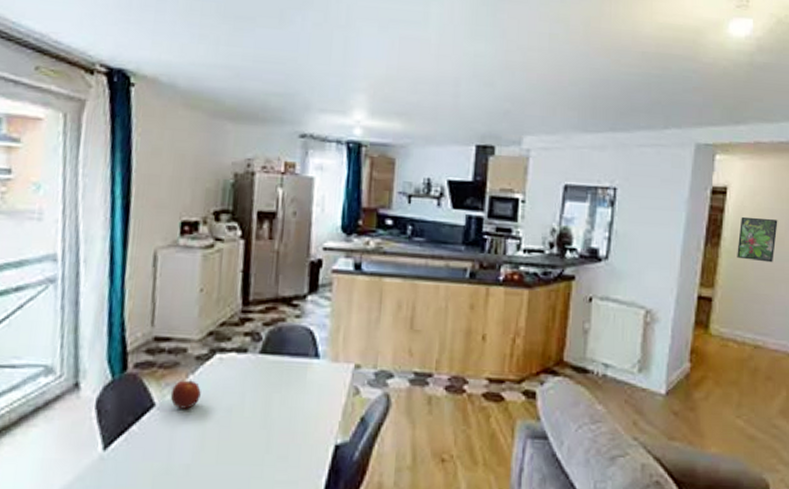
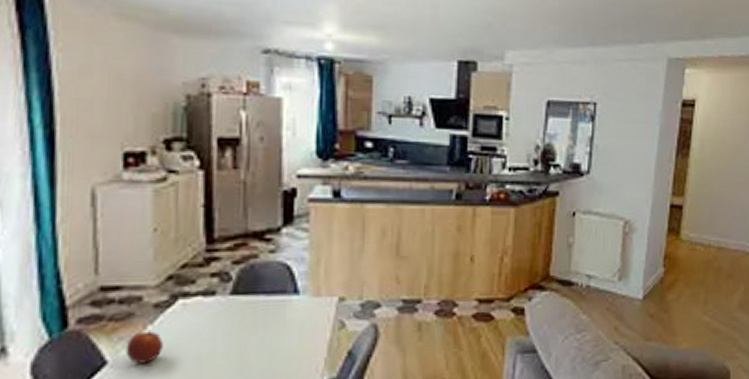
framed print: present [737,216,778,263] -> none [704,127,738,170]

